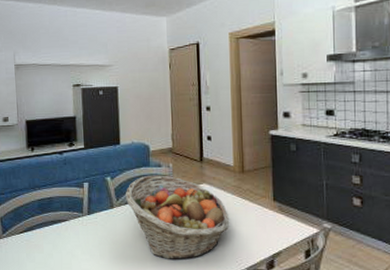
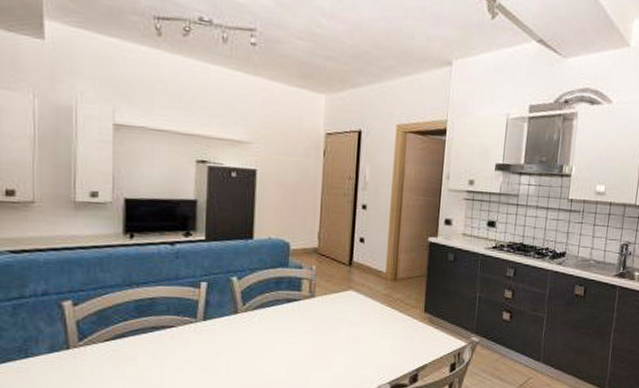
fruit basket: present [126,175,230,260] -> none [255,277,376,374]

